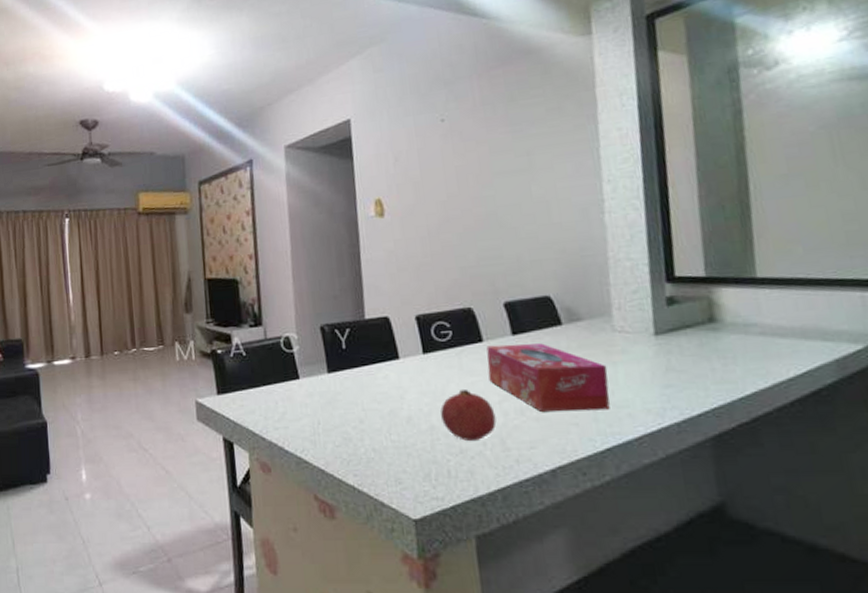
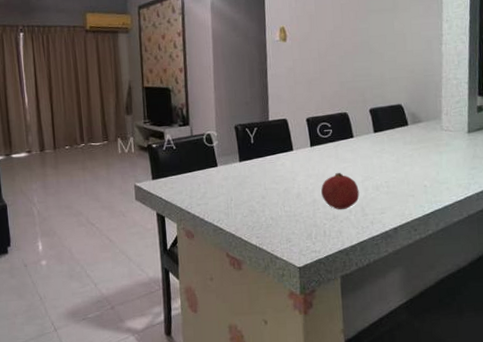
tissue box: present [486,343,610,412] -> none [355,139,436,188]

